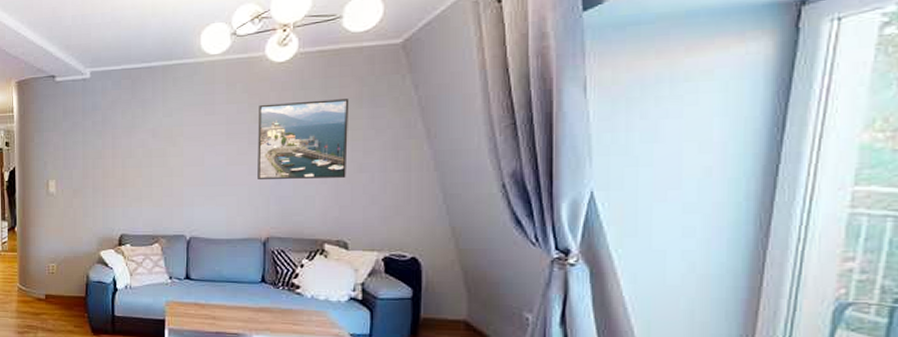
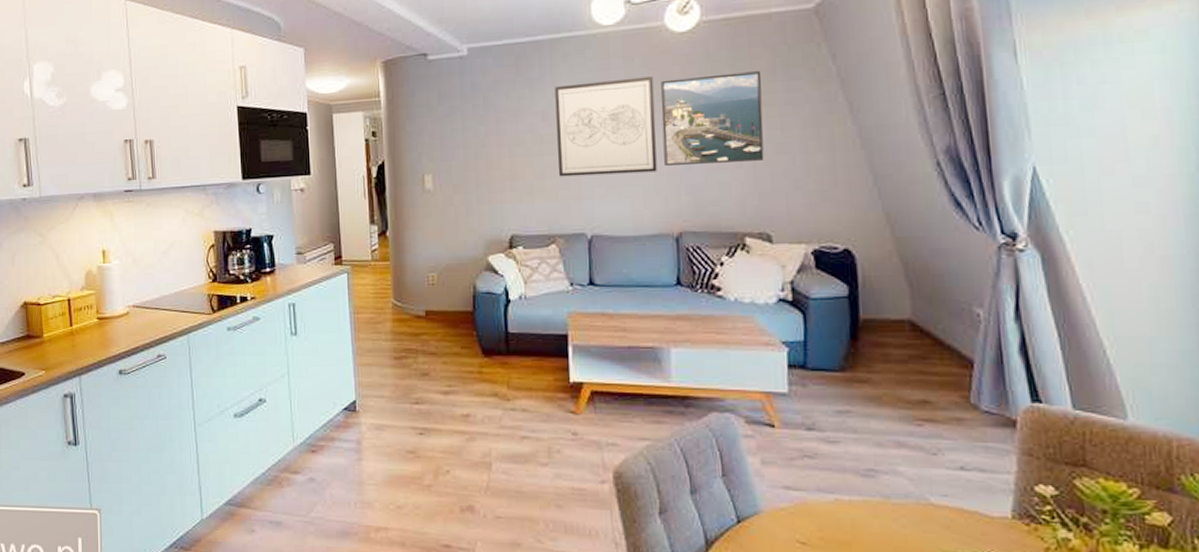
wall art: none [164,101,252,186] -> present [555,76,657,177]

